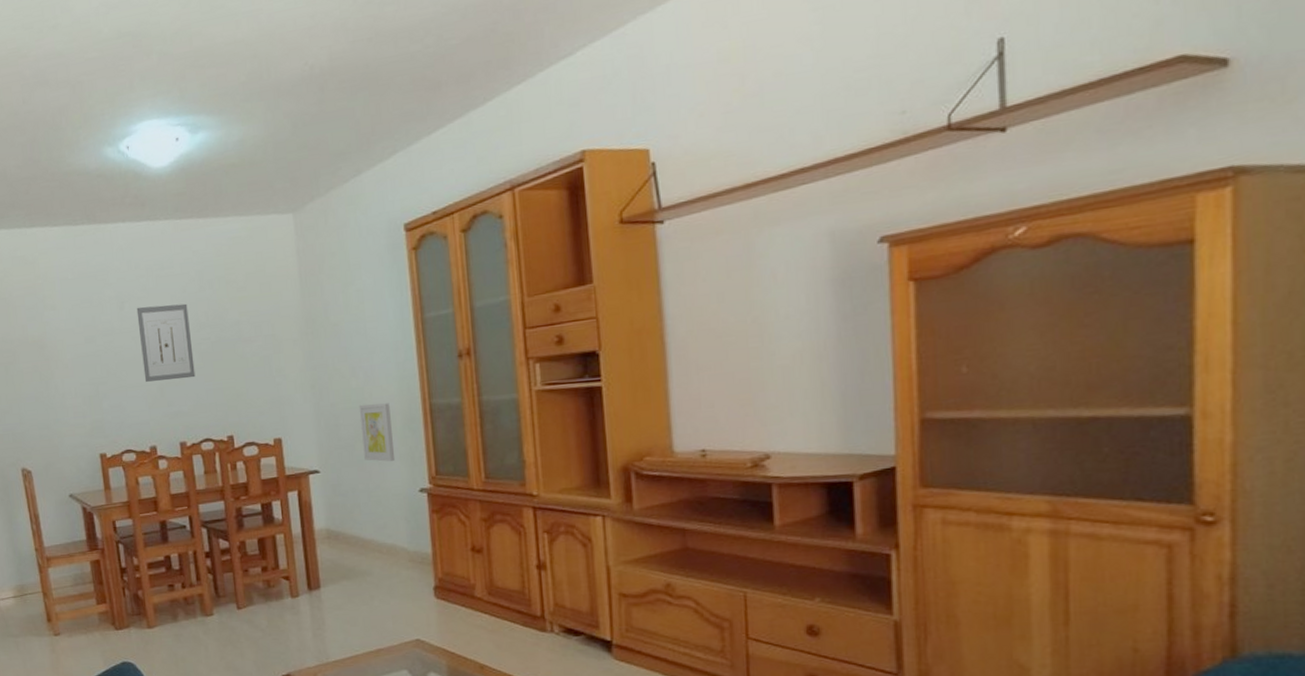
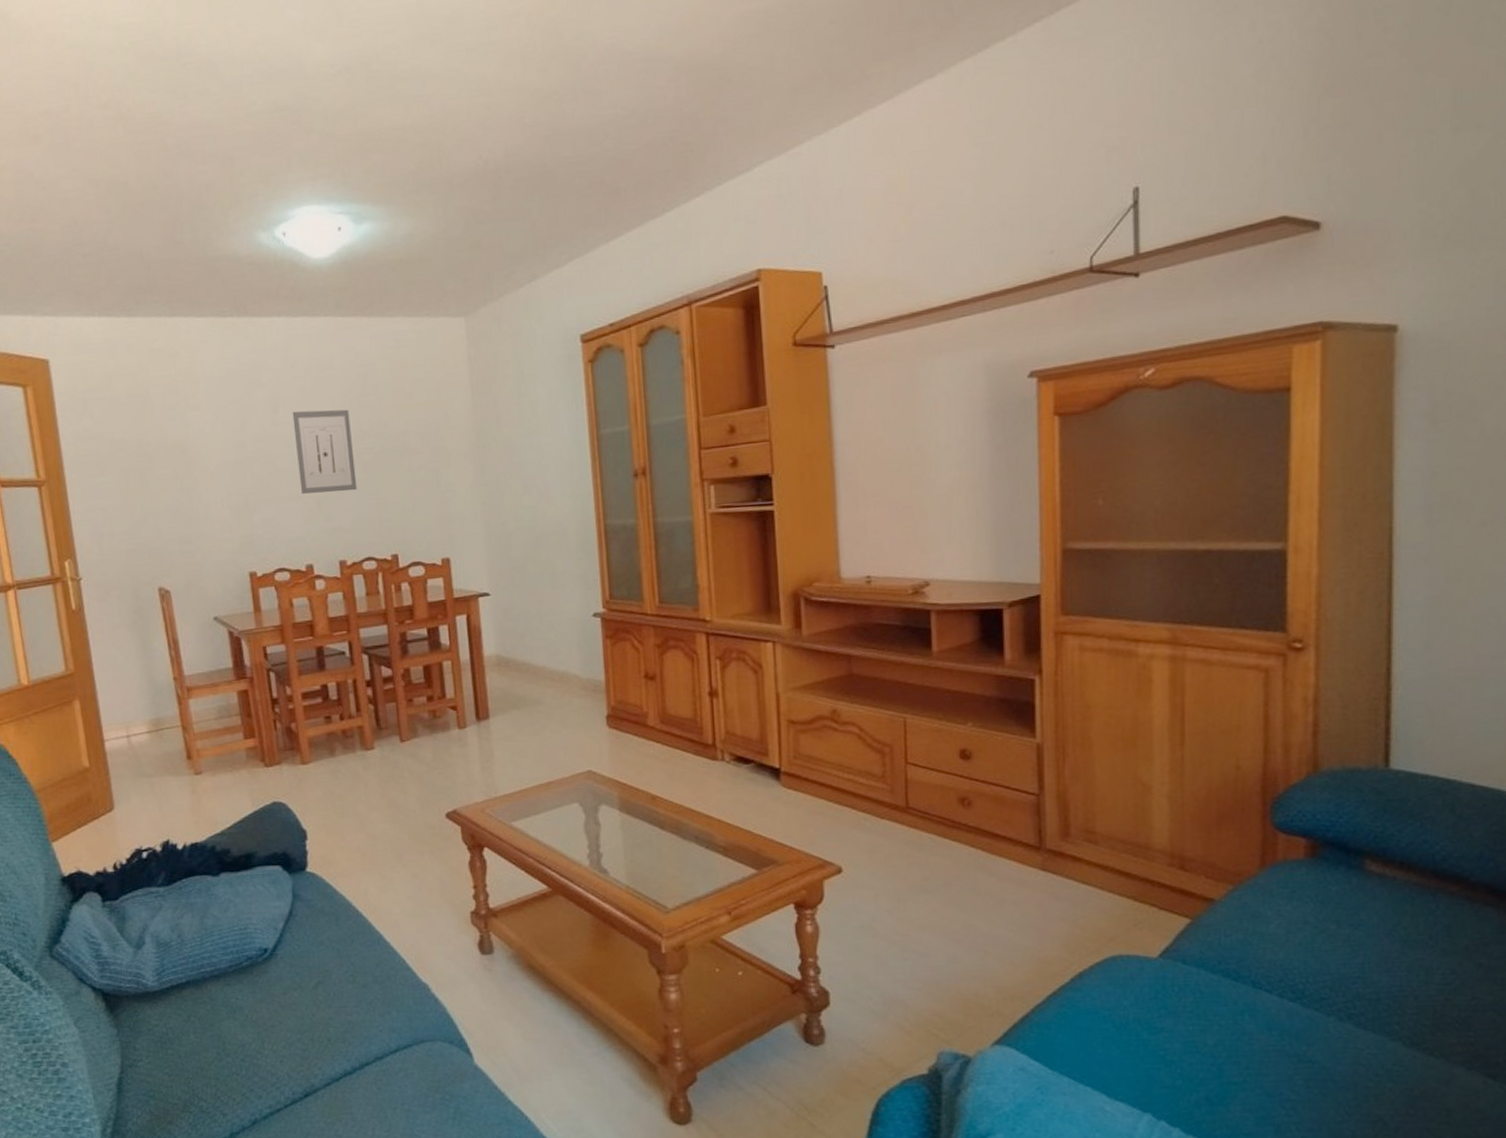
wall art: present [358,403,396,462] -> none [531,523,569,585]

